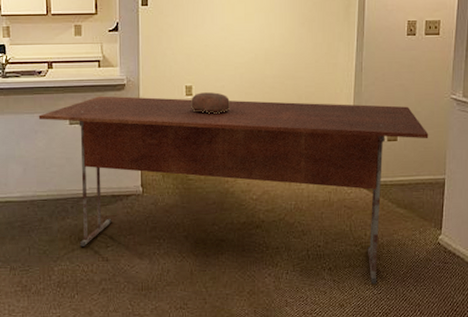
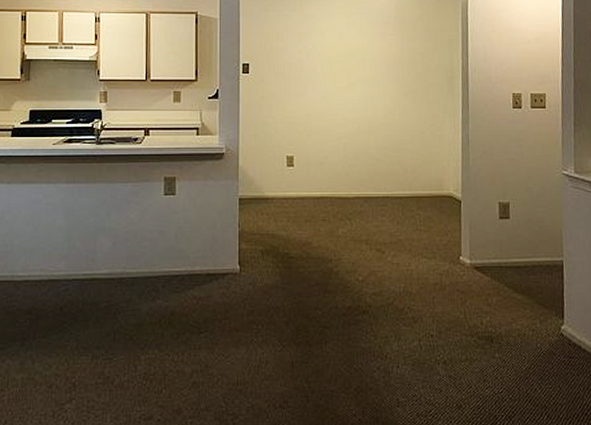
dining table: present [38,95,429,285] -> none [132,165,543,382]
decorative bowl: present [190,92,230,114] -> none [291,163,333,186]

